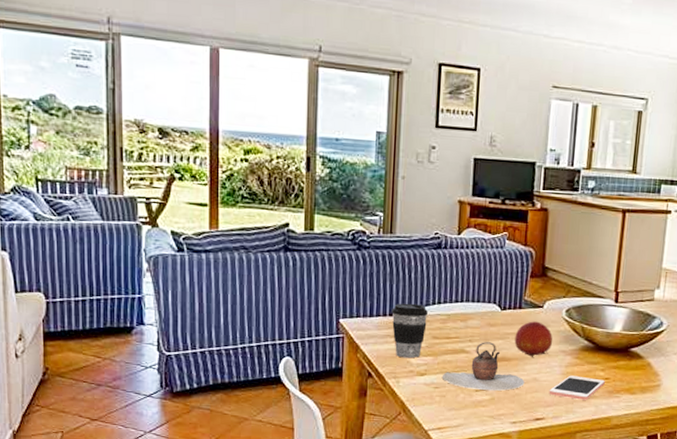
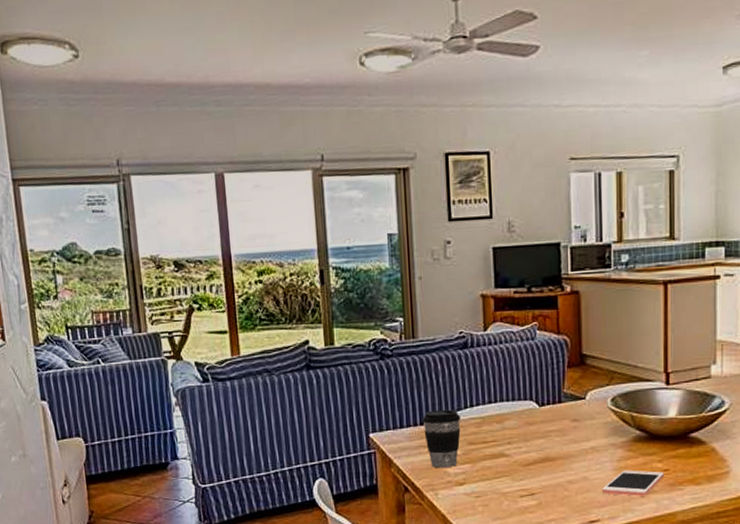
teapot: present [443,342,525,391] -> none [483,442,574,495]
fruit: present [514,321,553,357] -> none [557,415,600,454]

